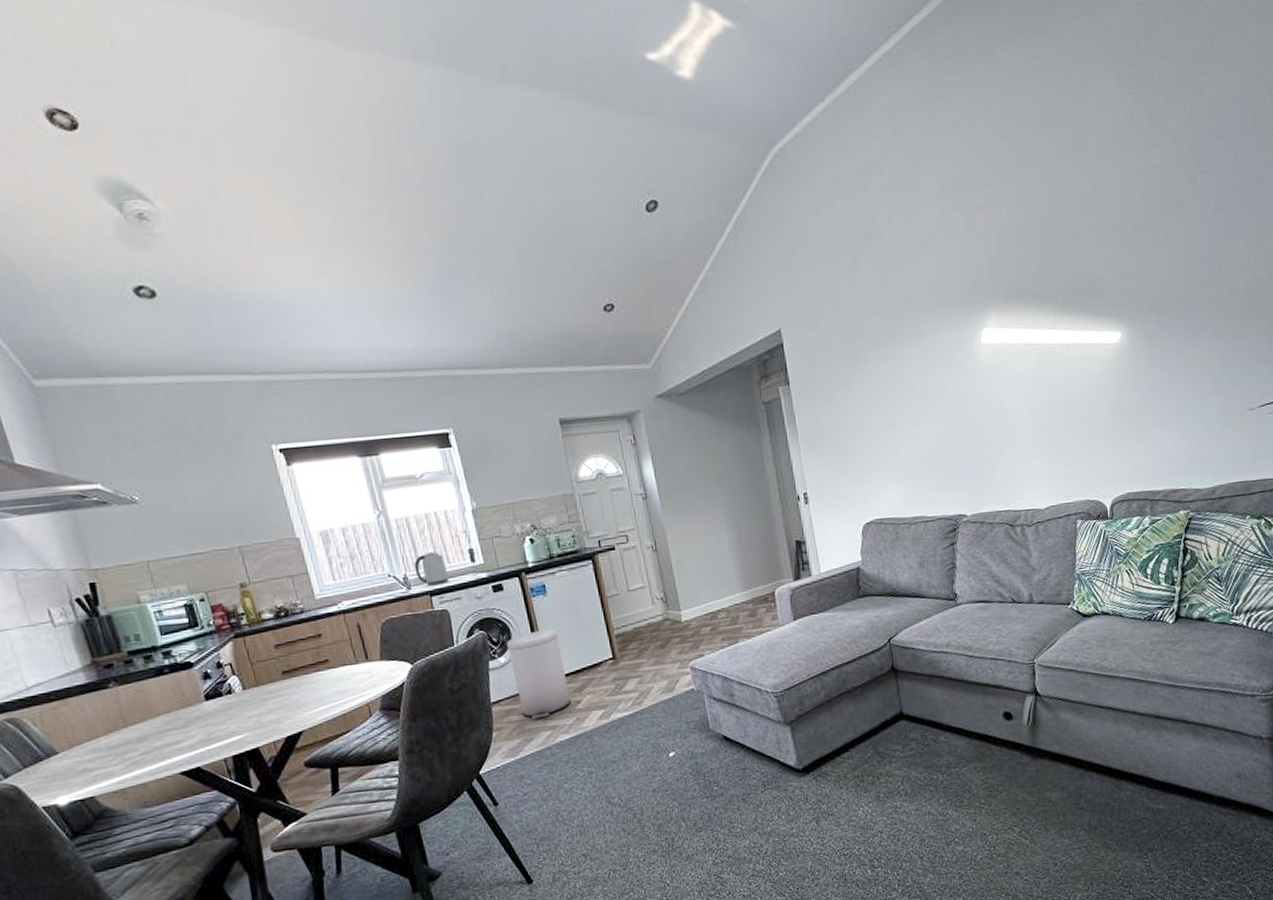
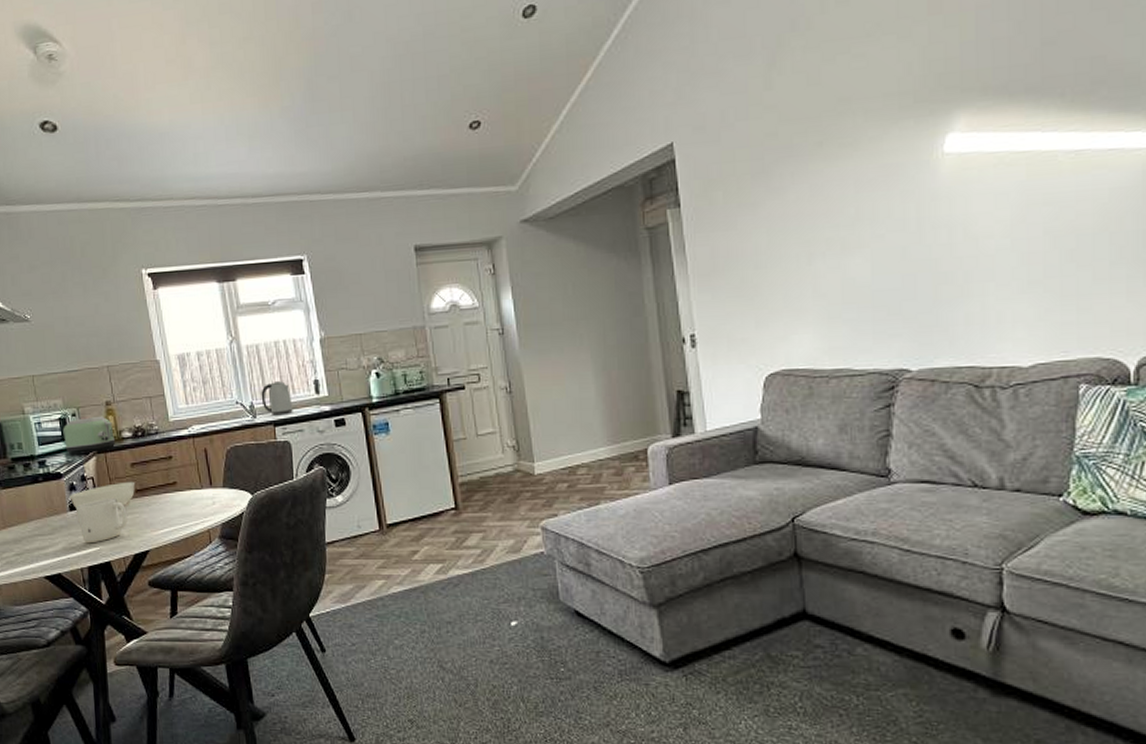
toaster: none [189,598,254,643] -> present [62,416,115,456]
bowl: none [204,663,282,697] -> present [69,481,136,510]
mug: none [212,681,276,733] -> present [75,497,129,544]
pedal bin: present [506,629,572,720] -> none [344,471,408,566]

